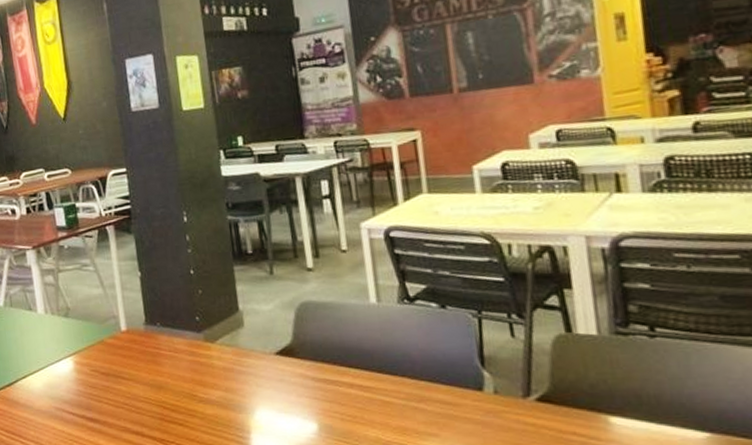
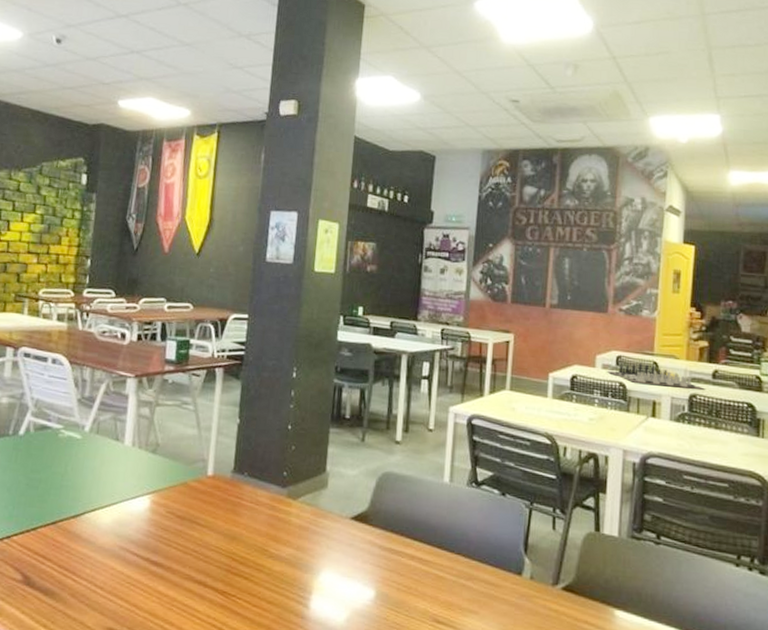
chessboard: none [546,132,687,158] -> present [607,362,706,391]

